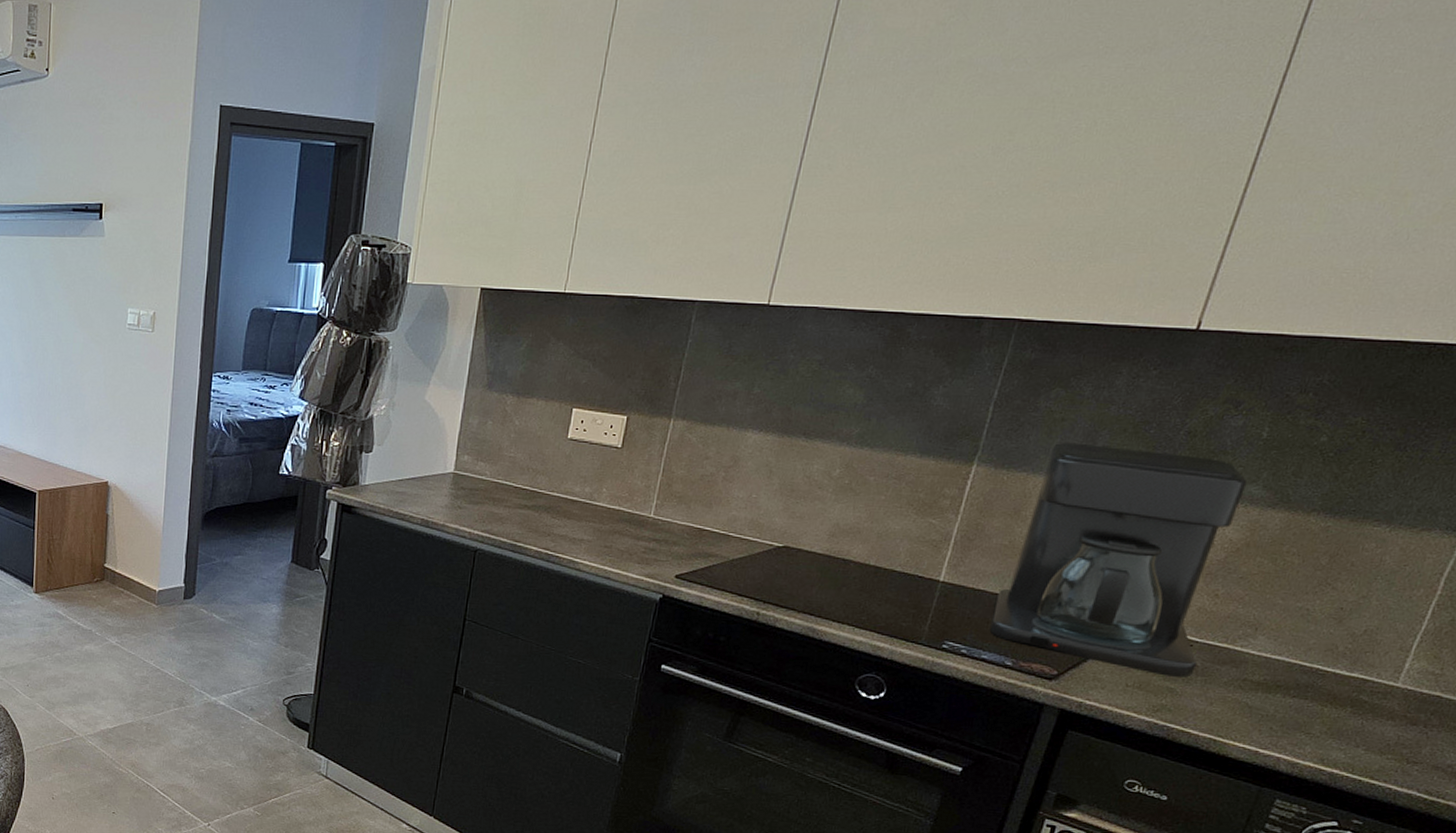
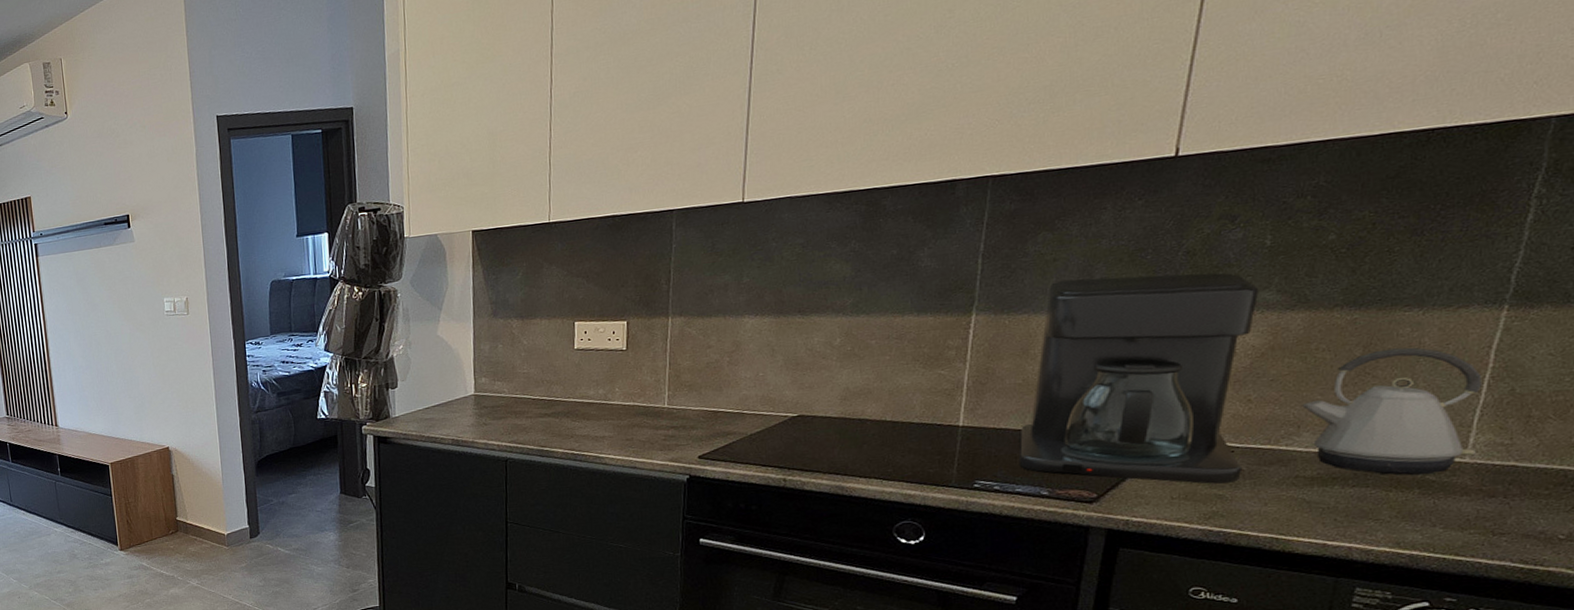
kettle: none [1263,562,1429,694] -> present [1302,347,1482,475]

